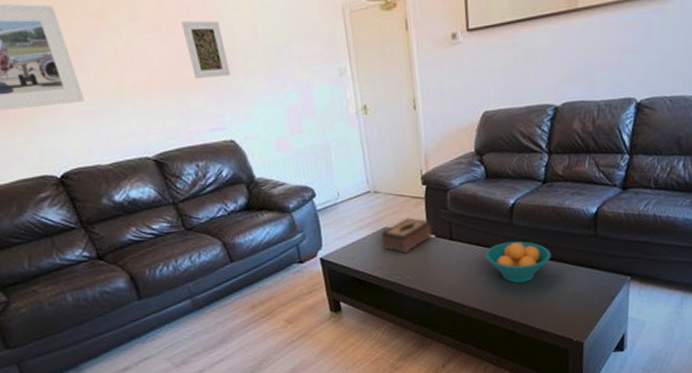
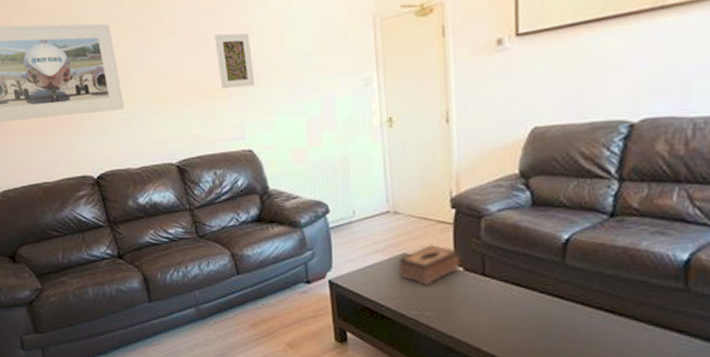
fruit bowl: present [485,241,551,283] -> none [526,285,619,339]

